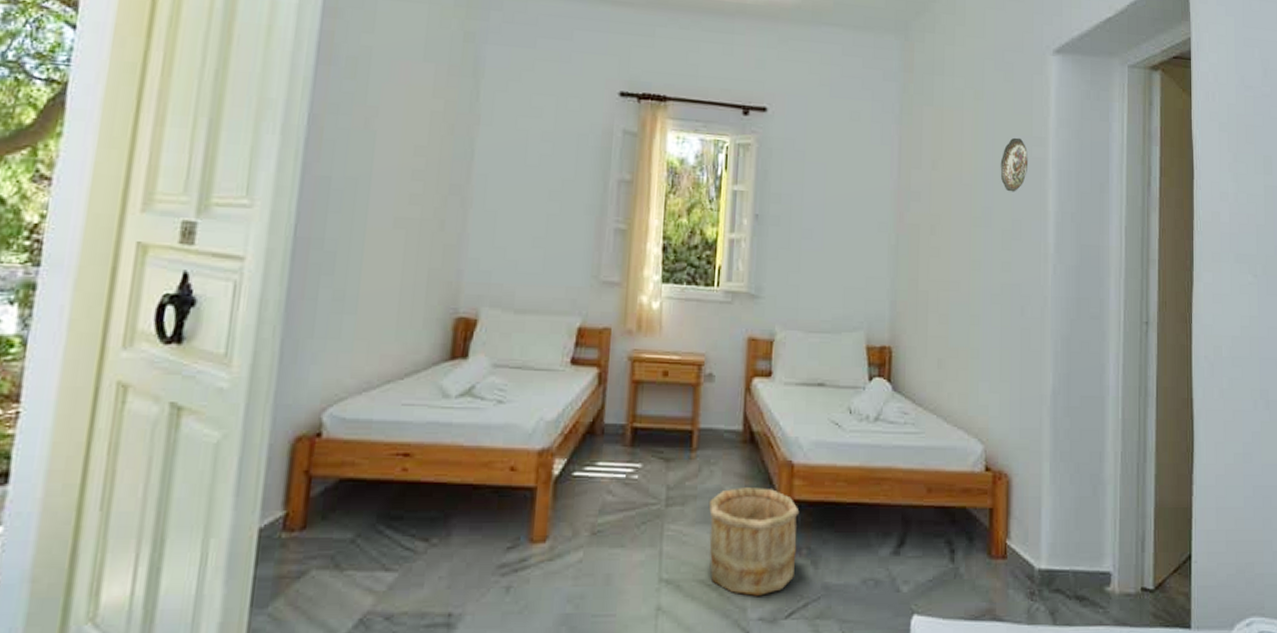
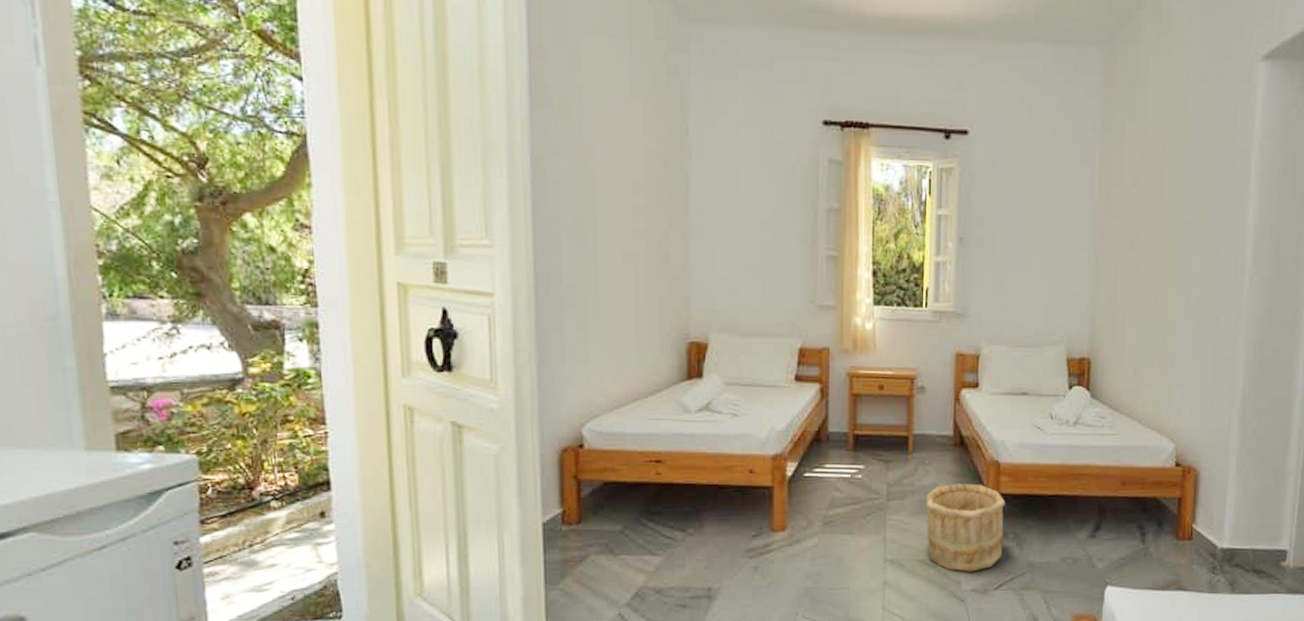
decorative plate: present [1000,137,1029,192] -> none [1201,150,1231,207]

